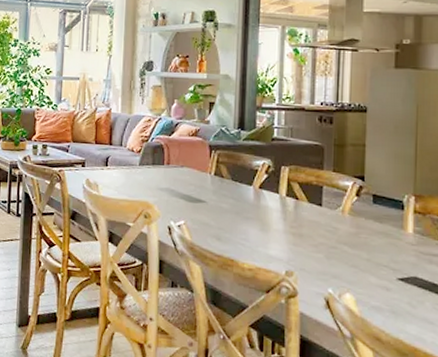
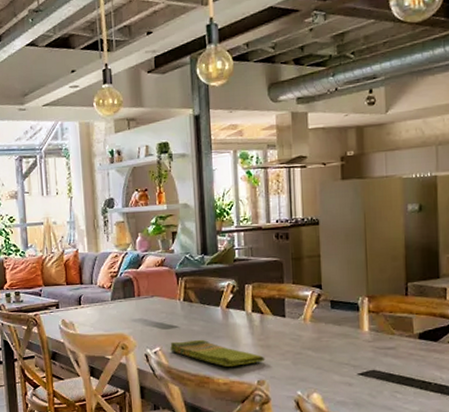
dish towel: none [195,217,296,252] -> present [170,339,265,367]

